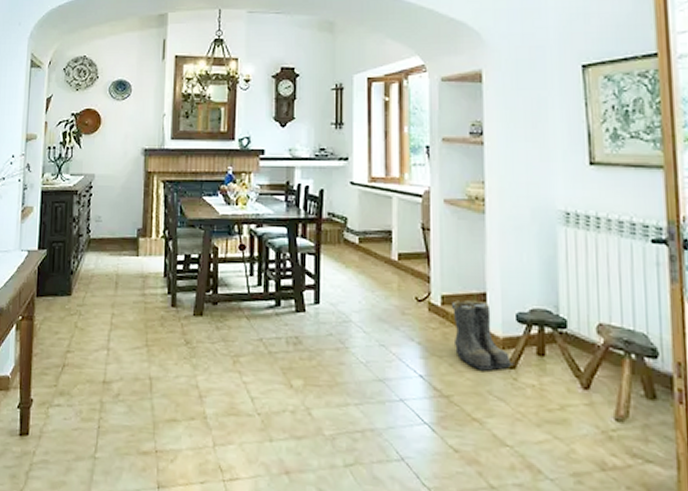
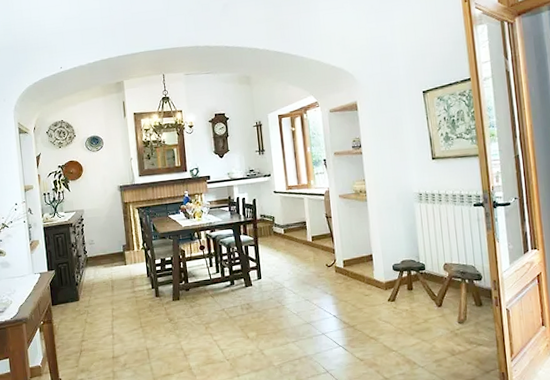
boots: present [451,300,514,371] -> none [350,260,394,306]

